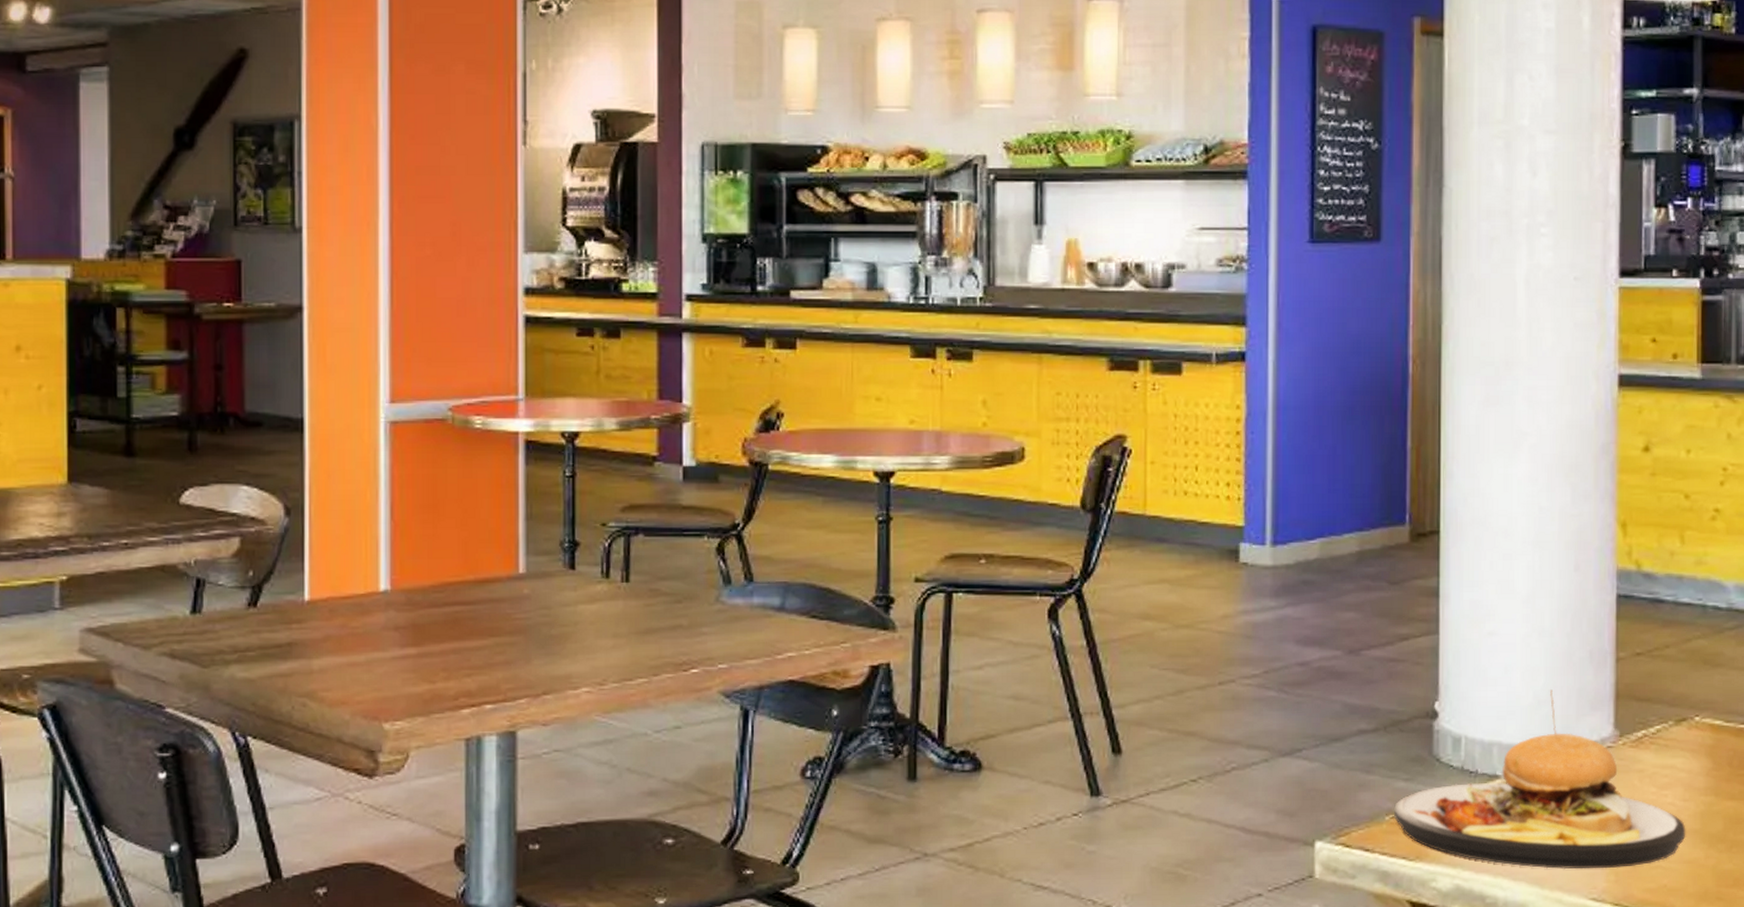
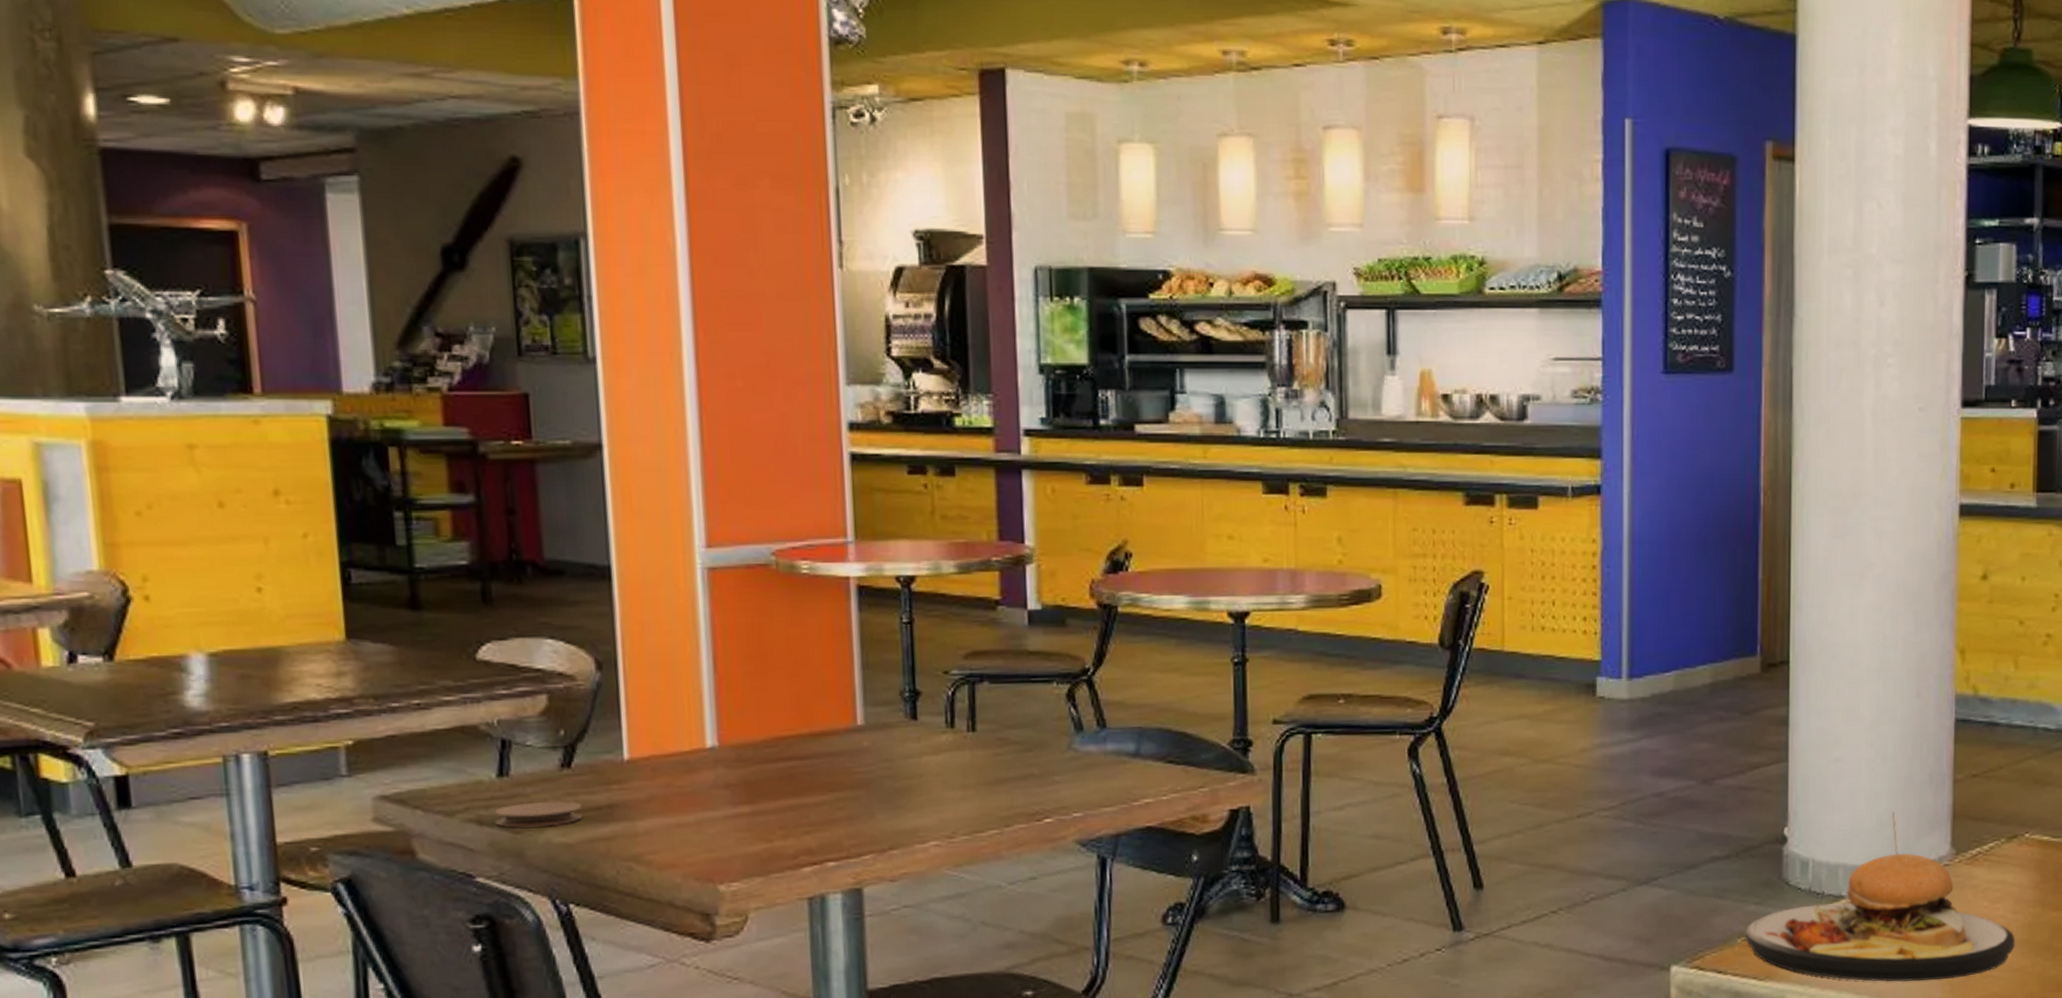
coaster: none [186,638,264,662] -> present [494,801,583,828]

